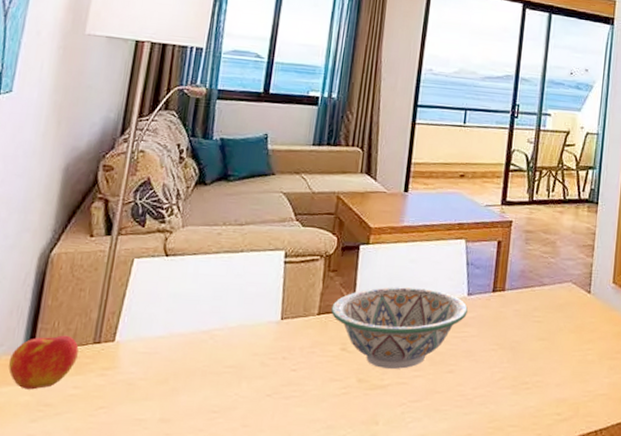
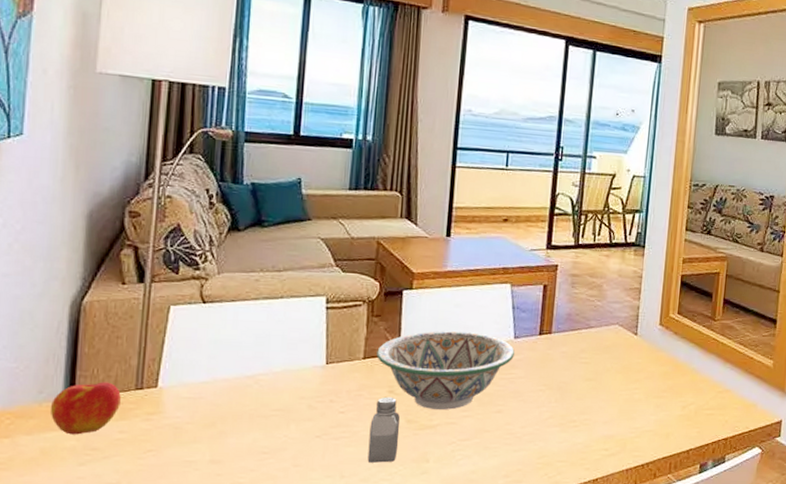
saltshaker: none [316,354,351,425] -> present [367,396,400,463]

